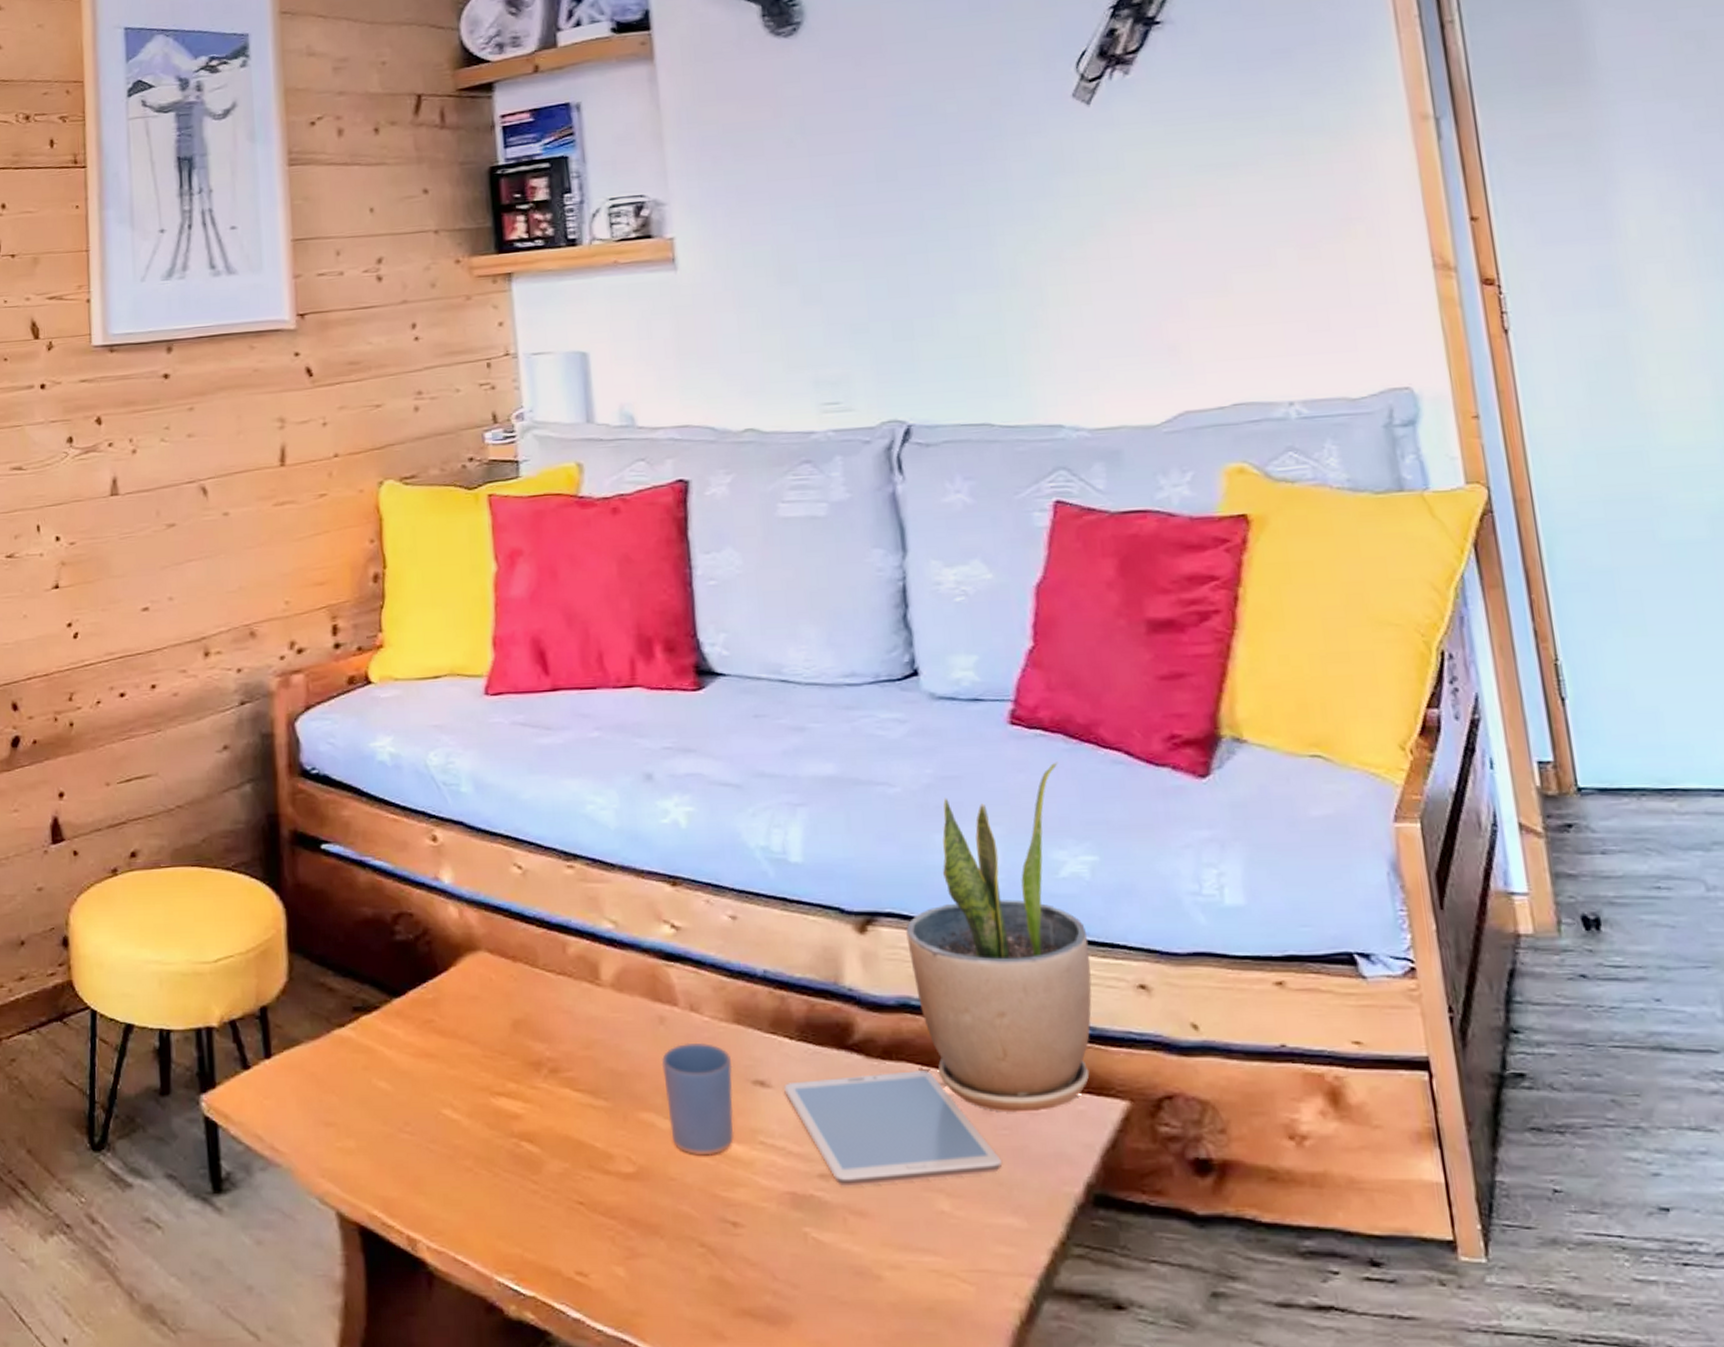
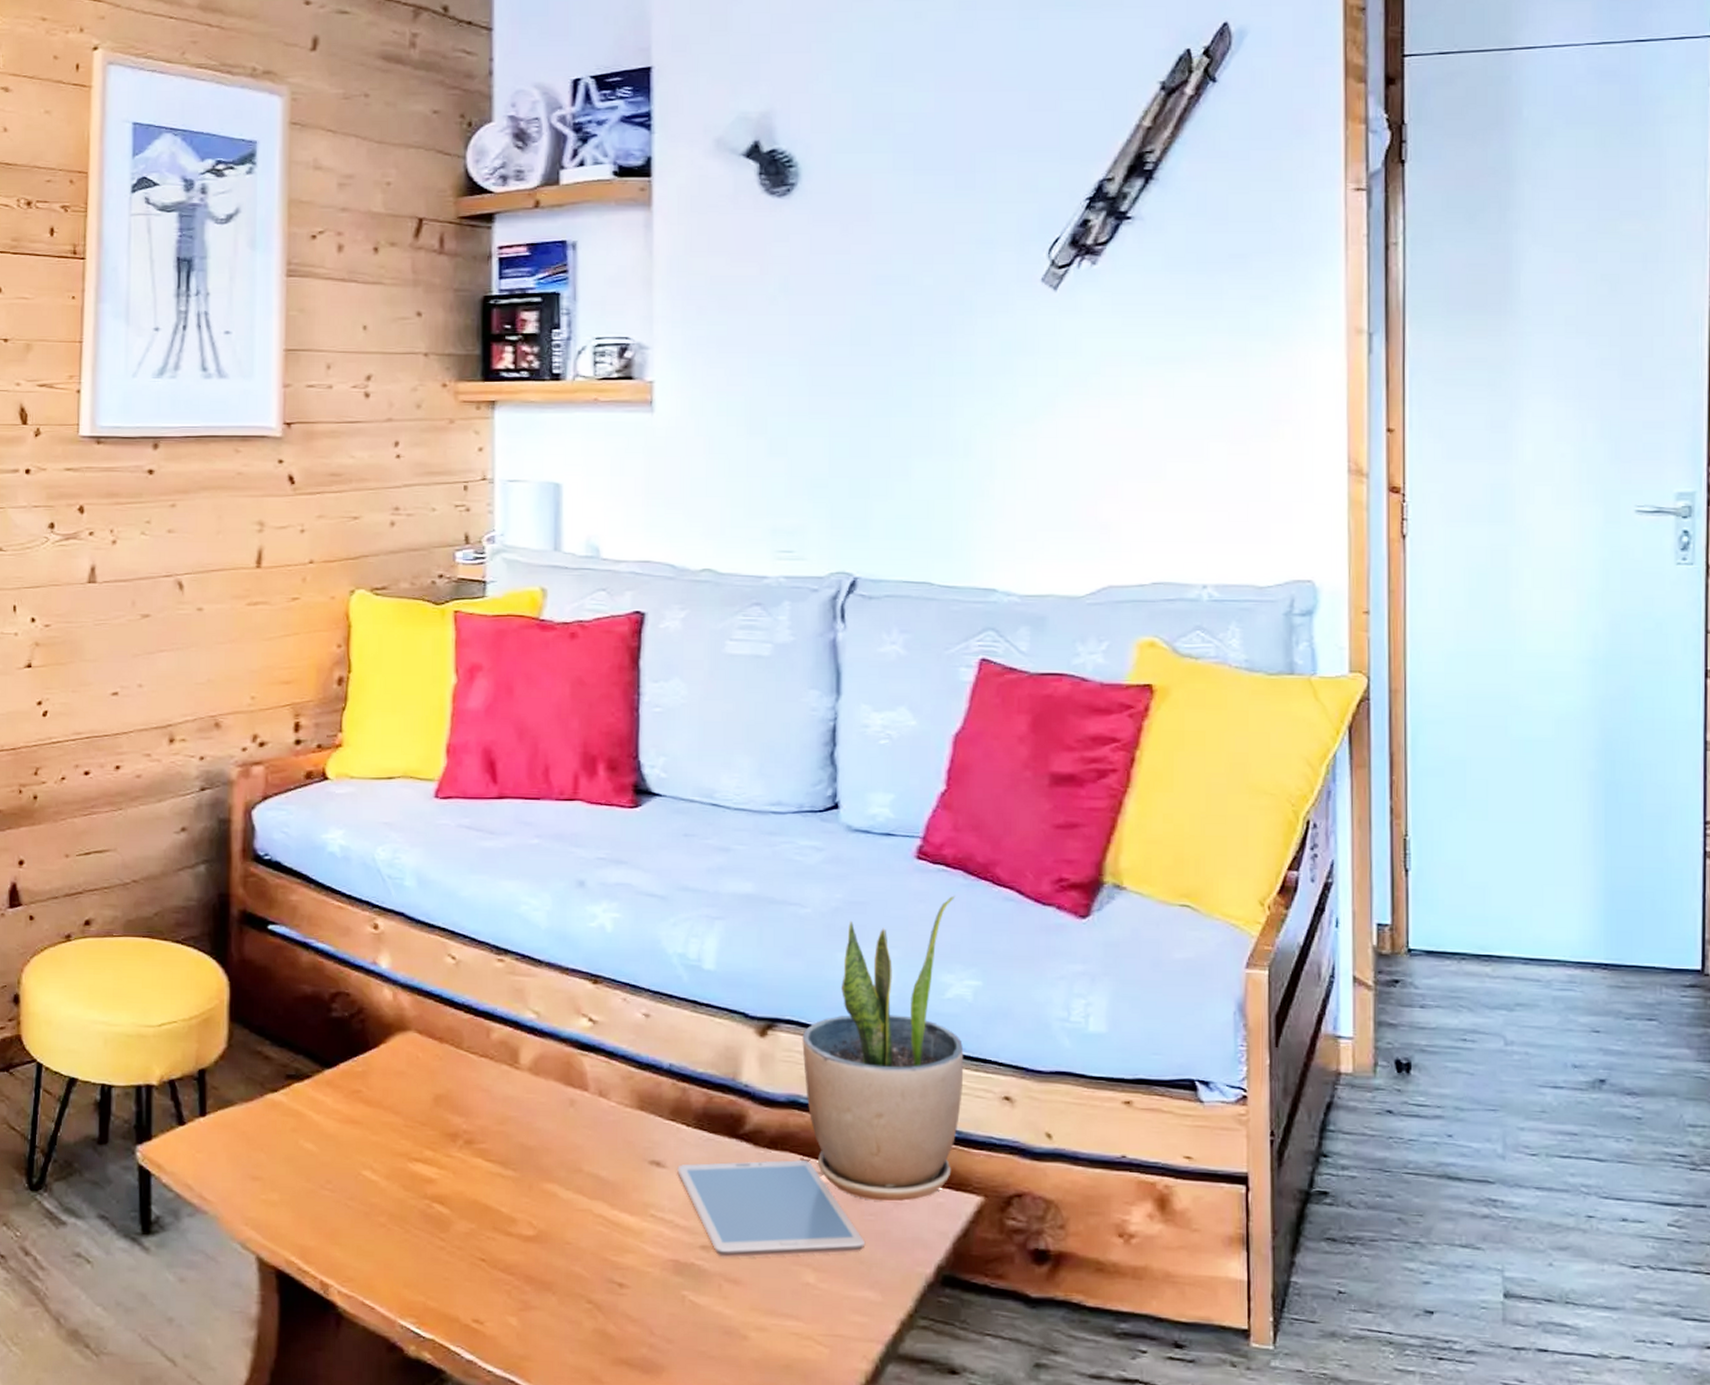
mug: present [661,1042,734,1156] -> none [568,1124,633,1224]

